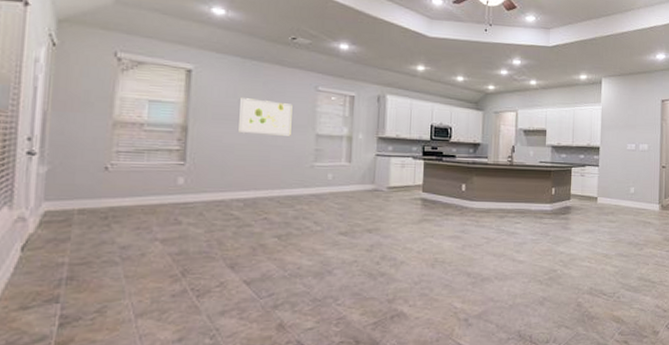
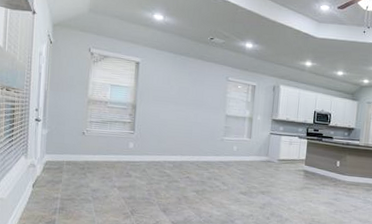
wall art: present [239,98,293,136] -> none [171,85,209,116]

